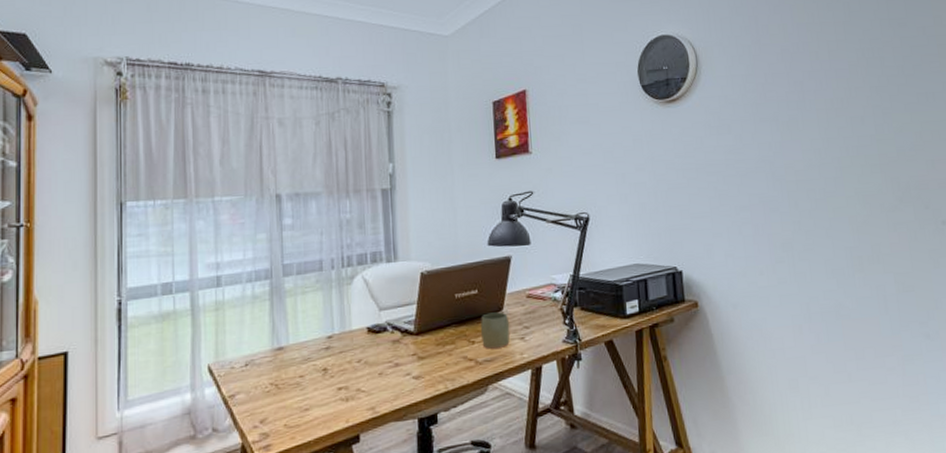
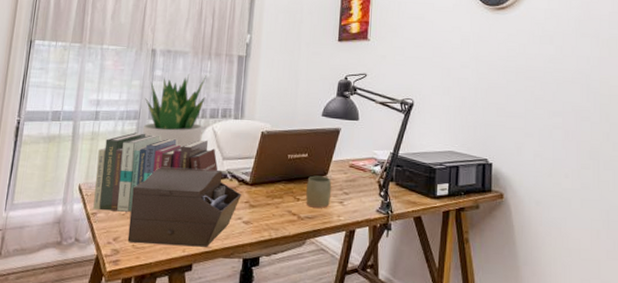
books: none [226,291,376,392] -> present [93,132,218,212]
planter: none [275,215,351,304] -> present [143,73,208,147]
sewing box: none [275,324,407,422] -> present [127,167,241,247]

